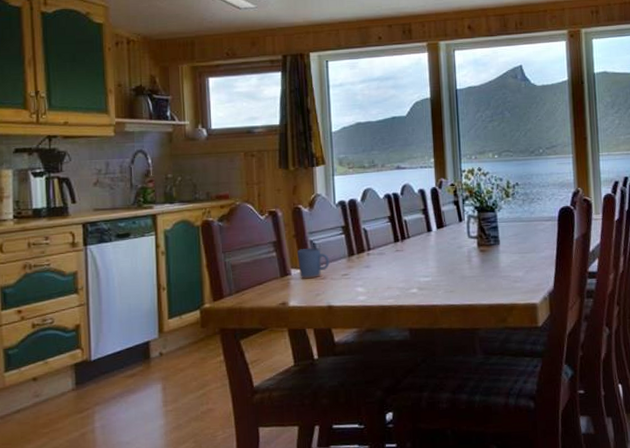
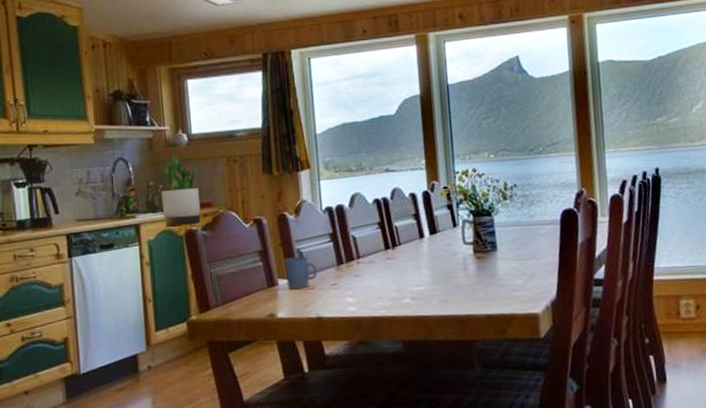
planter: none [179,147,219,218] -> present [161,153,201,227]

